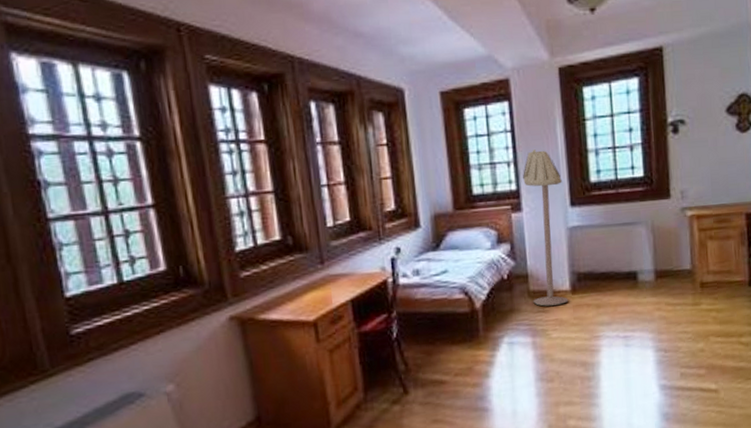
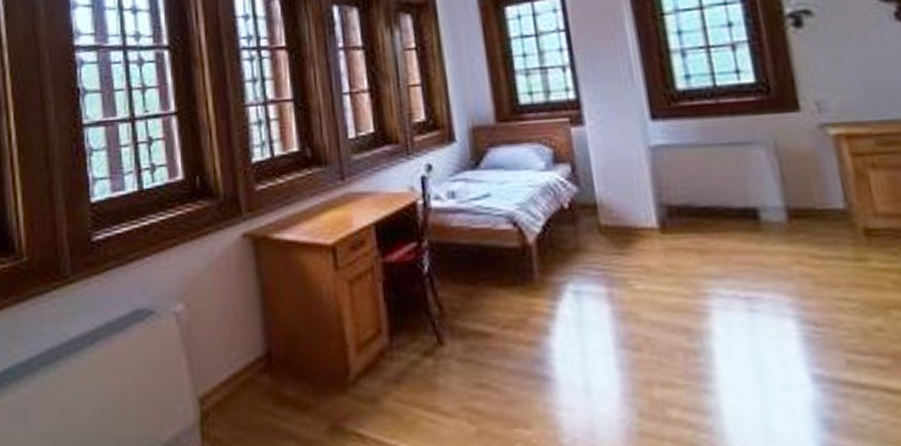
floor lamp: present [522,149,569,306] -> none [582,51,657,247]

